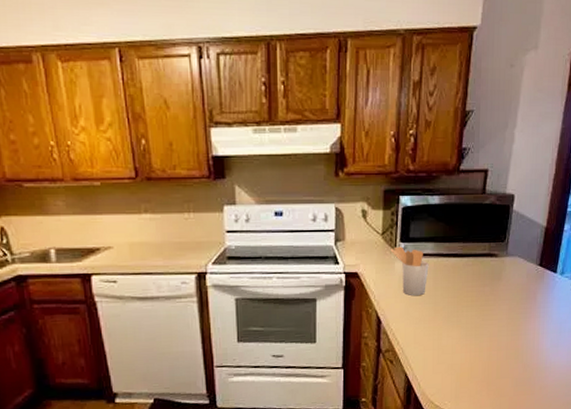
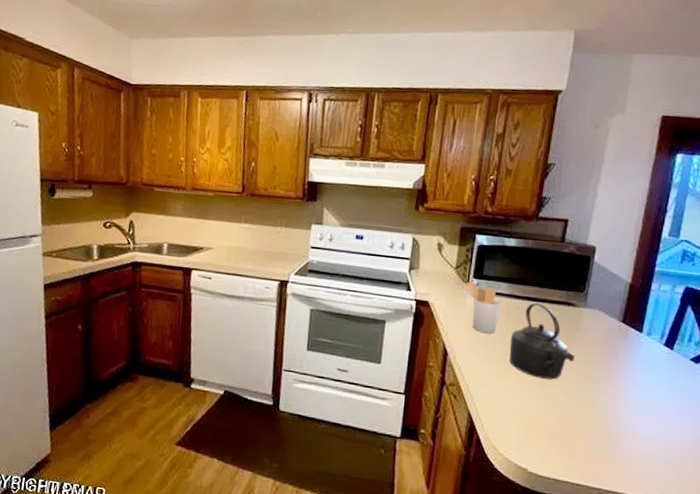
kettle: none [439,258,499,331] -> present [509,302,576,380]

